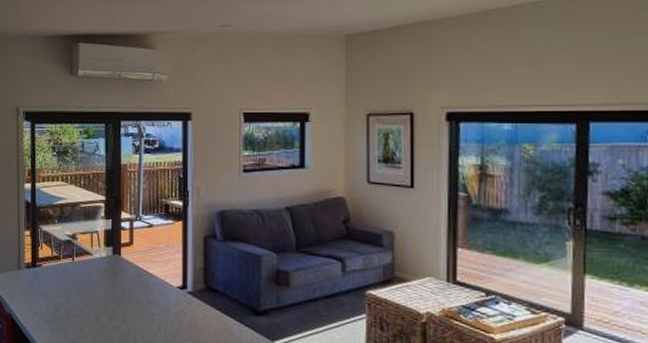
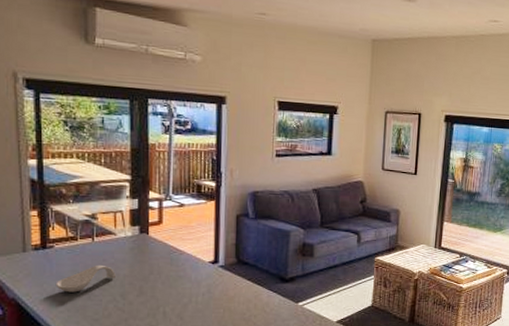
spoon rest: none [42,285,92,312] -> present [56,264,116,293]

